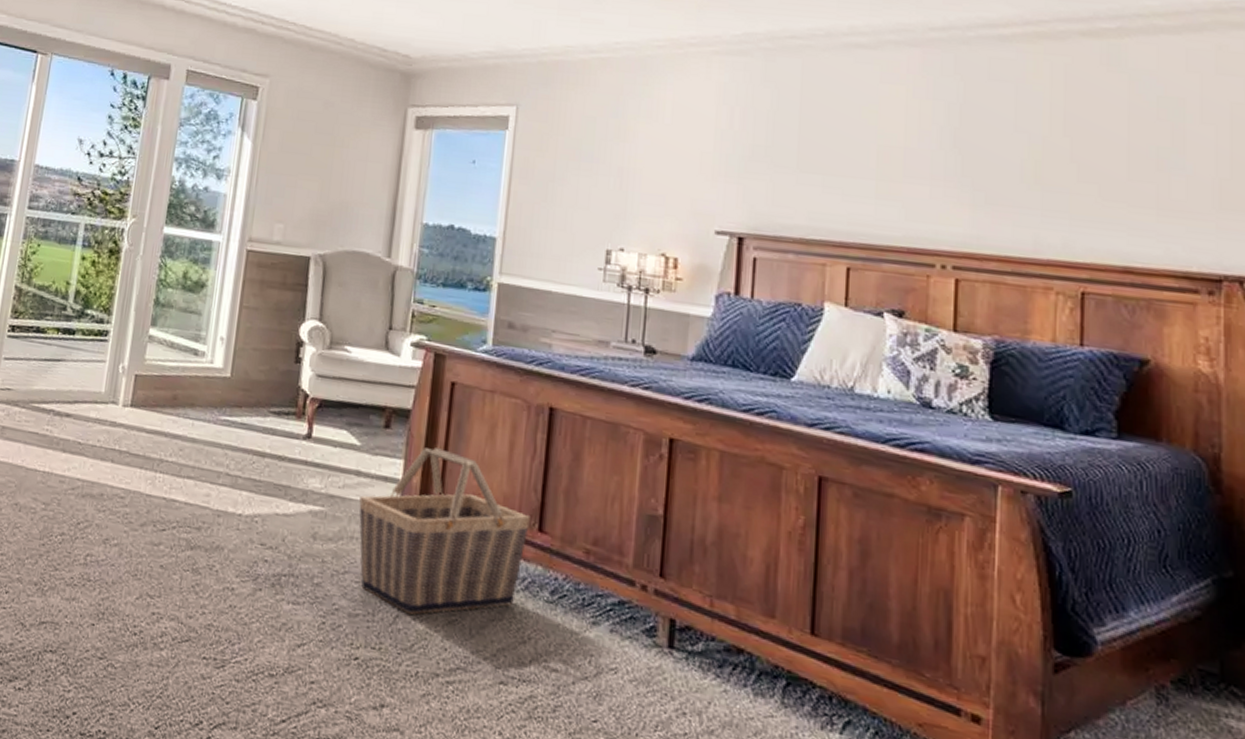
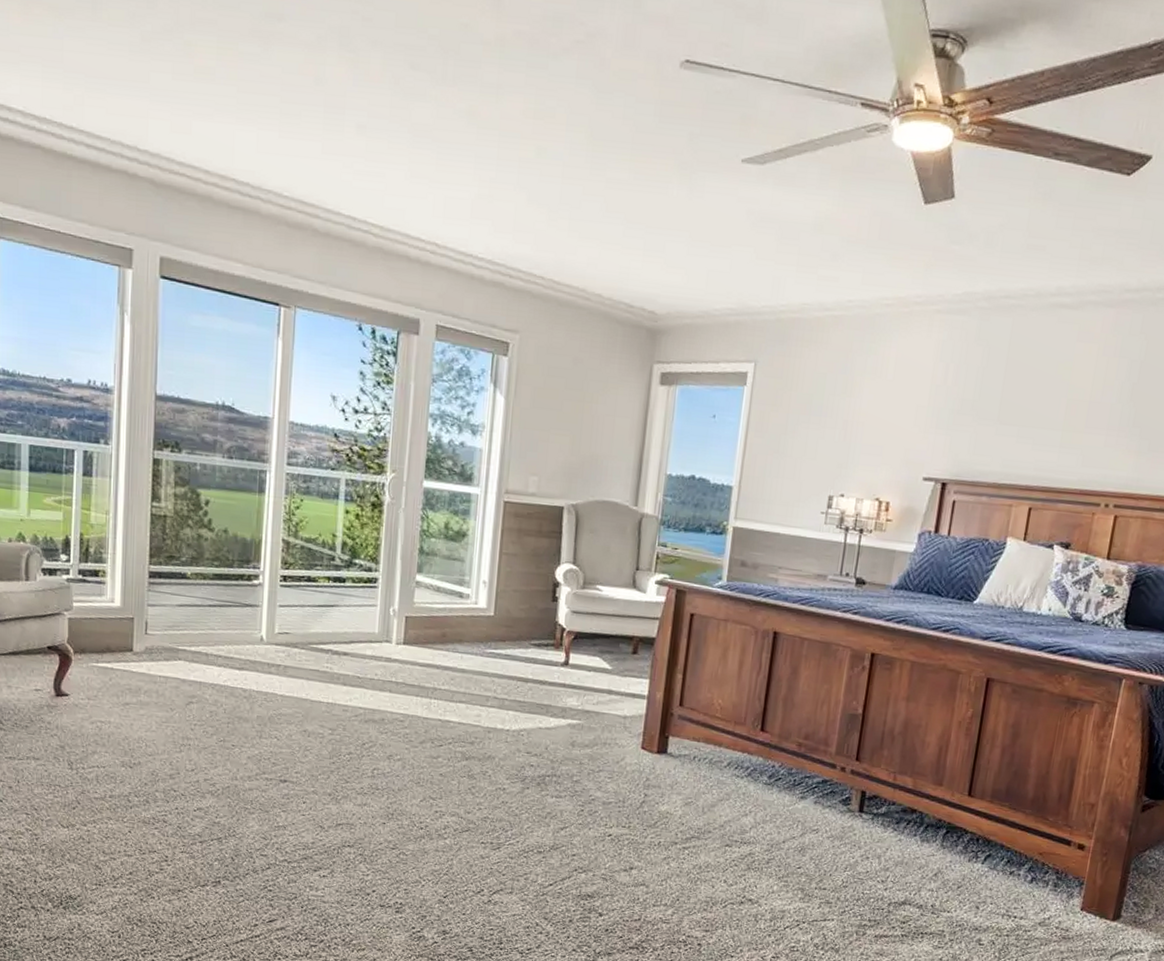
basket: present [359,447,530,616] -> none [611,668,754,801]

